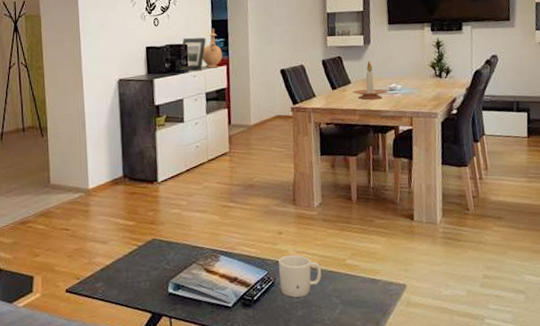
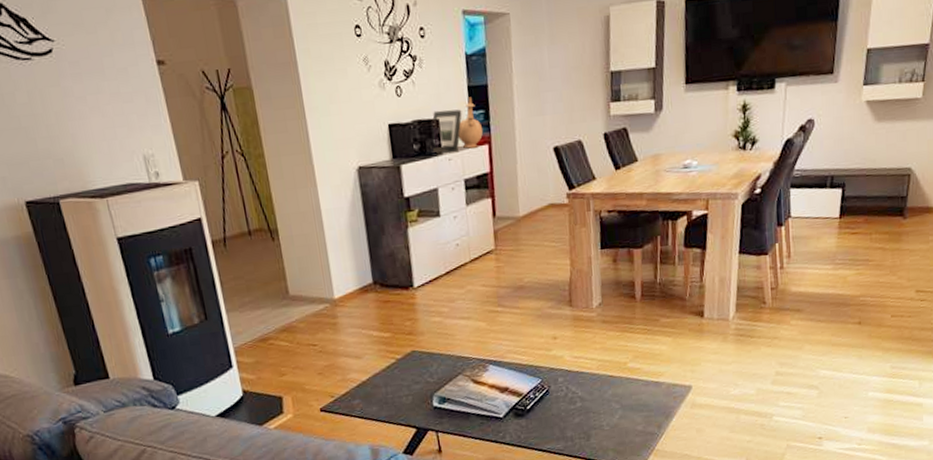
mug: present [278,254,322,298] -> none [553,360,601,405]
candle holder: present [352,61,388,100] -> none [639,132,681,181]

